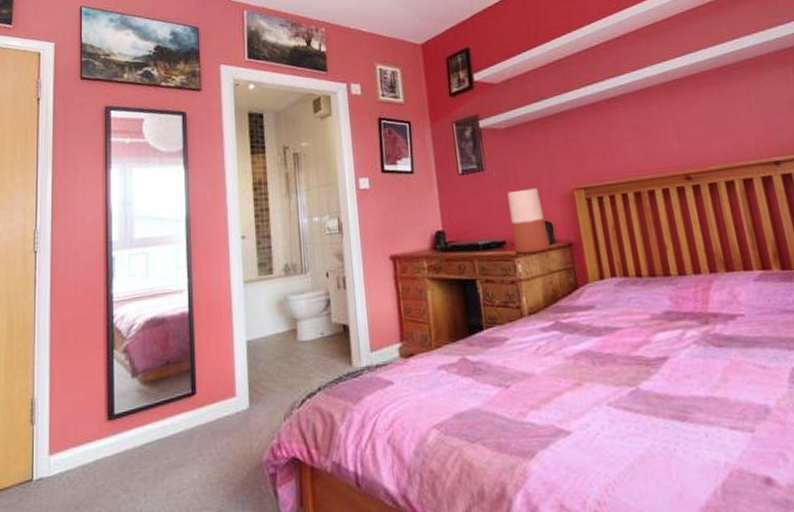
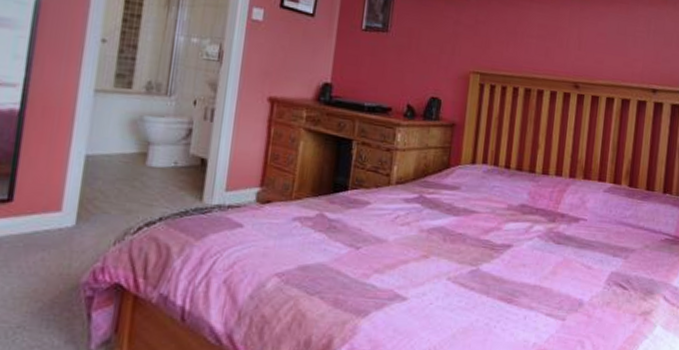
vase: present [507,188,551,255] -> none [399,60,437,127]

